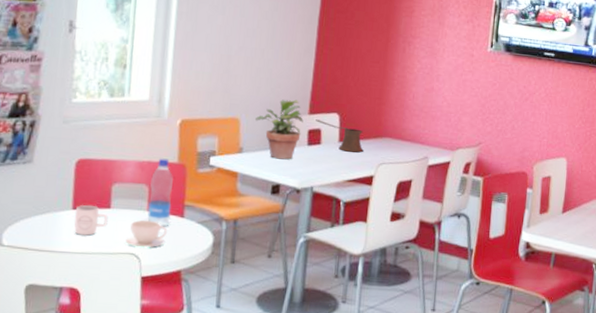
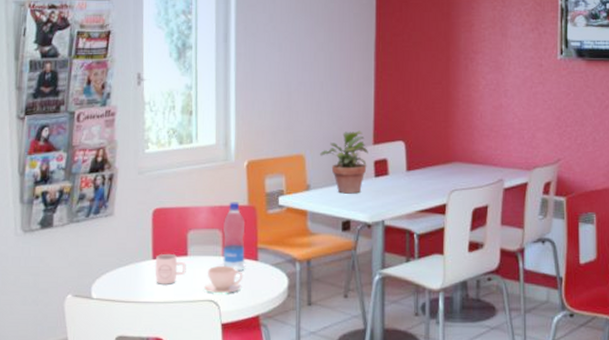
coffee pot: present [315,119,363,153] -> none [381,149,433,181]

